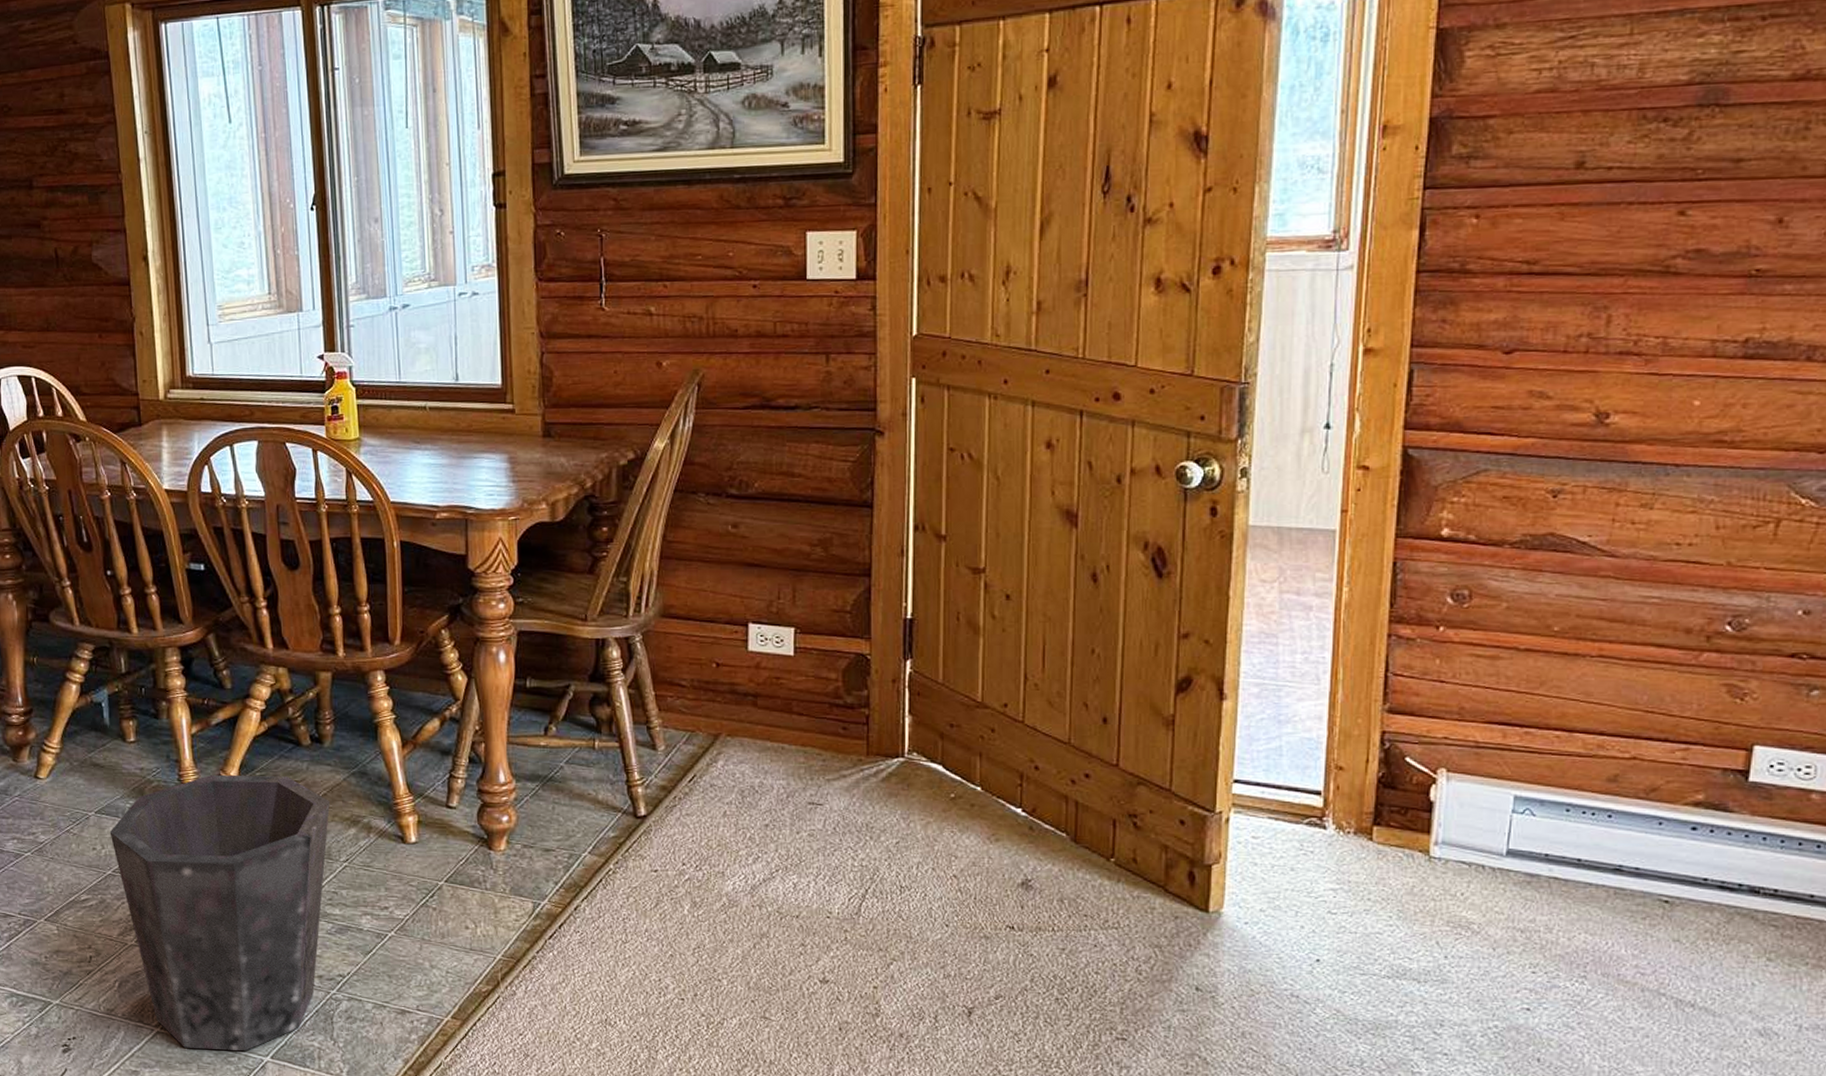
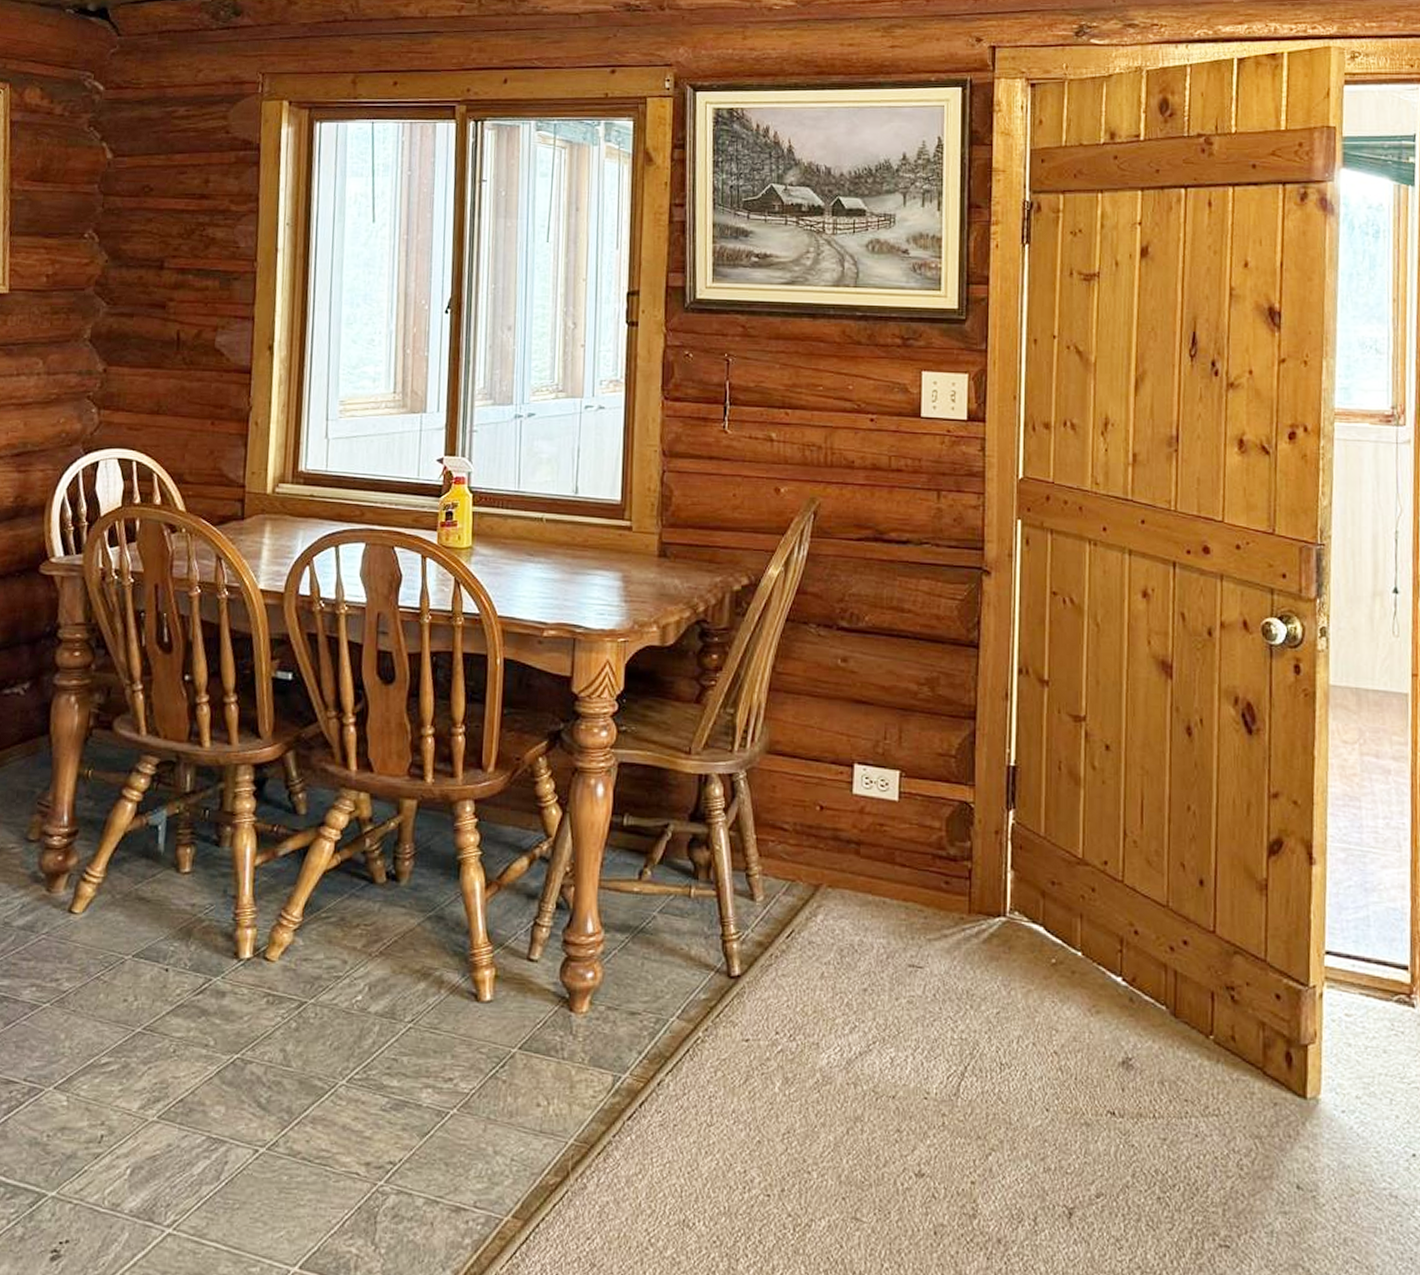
waste bin: present [109,775,331,1051] -> none [146,915,401,1259]

